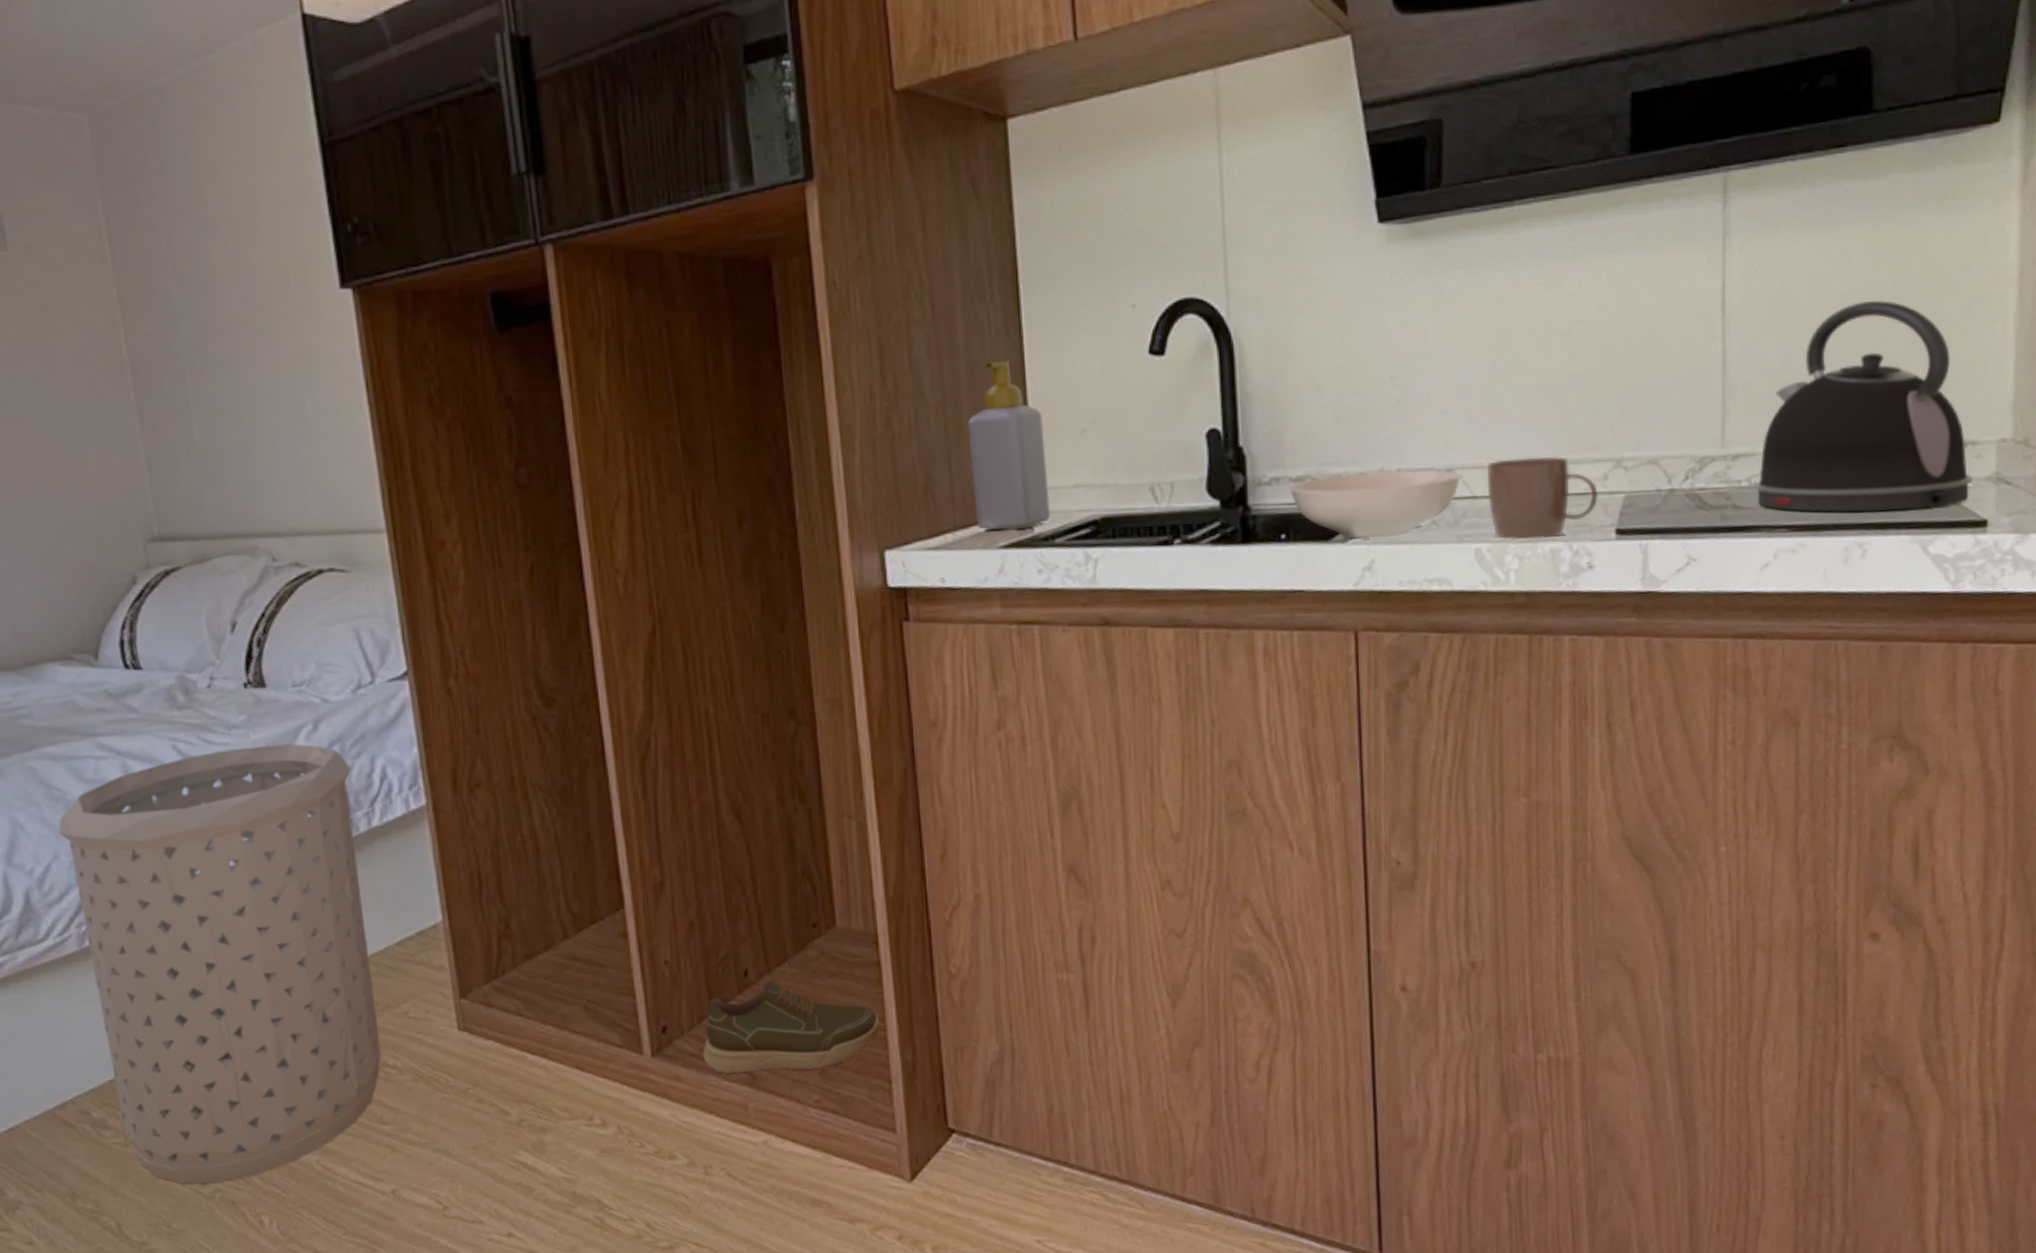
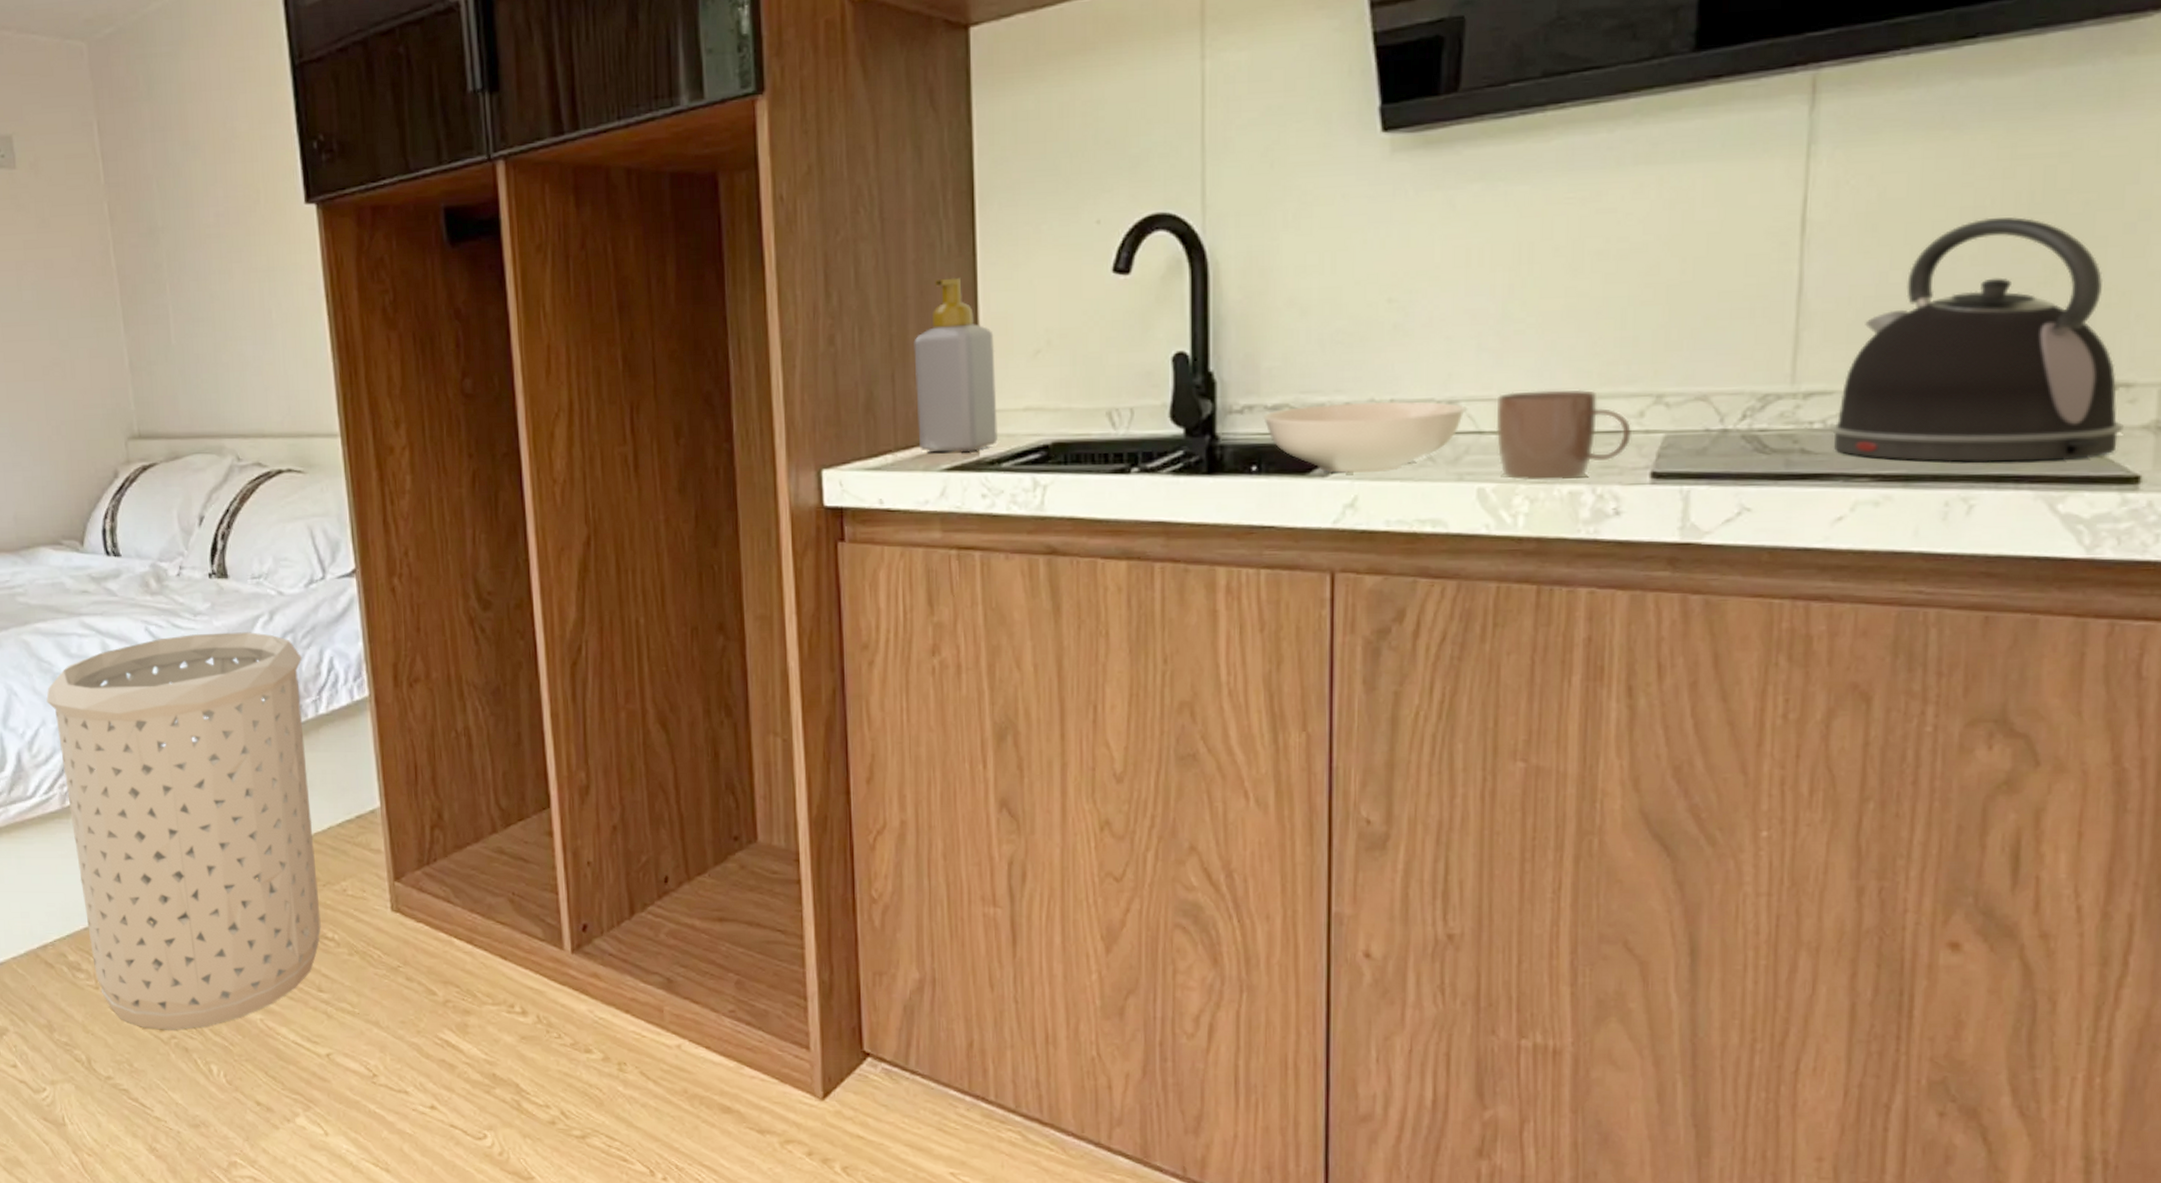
shoe: present [703,980,880,1074] -> none [621,889,798,980]

